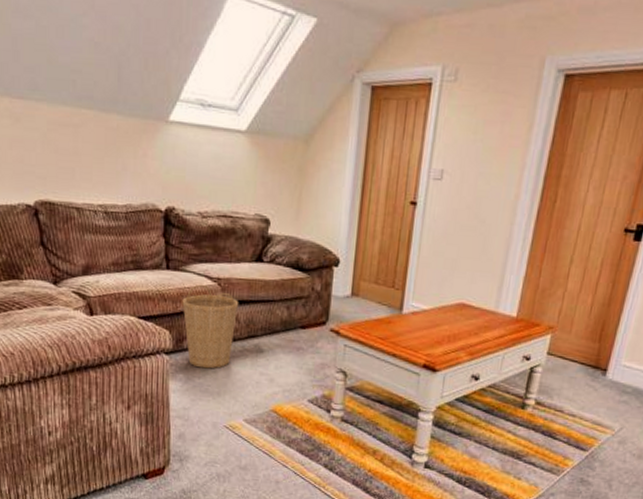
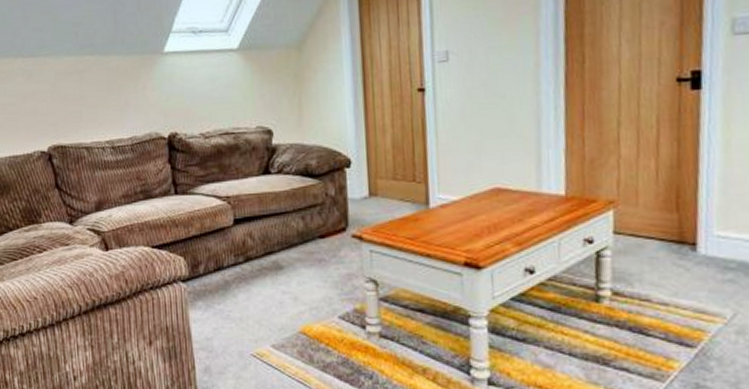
basket: present [182,284,239,369] -> none [193,205,252,293]

